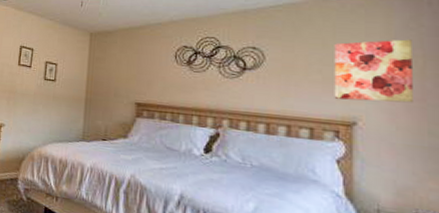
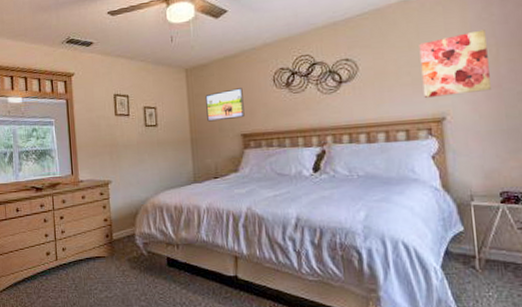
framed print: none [104,58,143,87] -> present [205,88,245,122]

